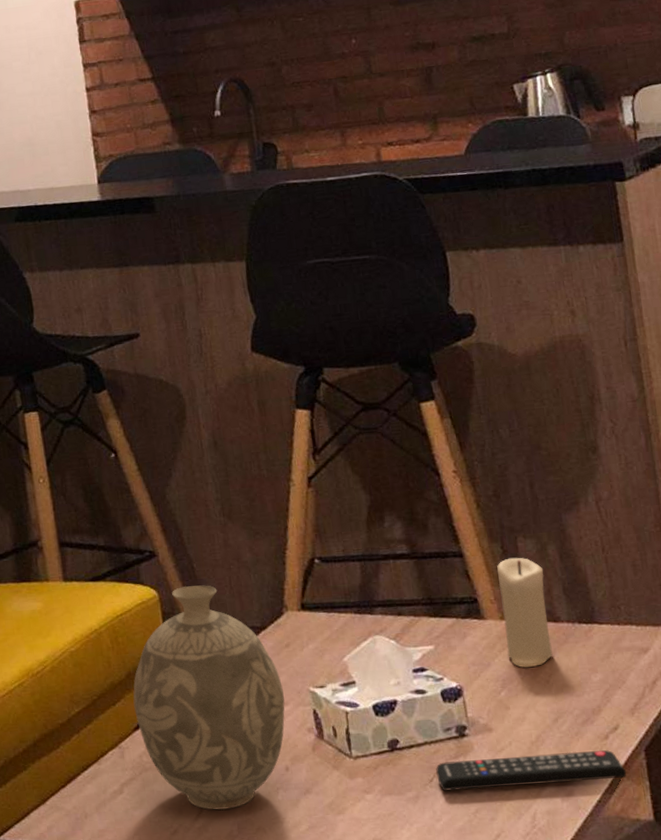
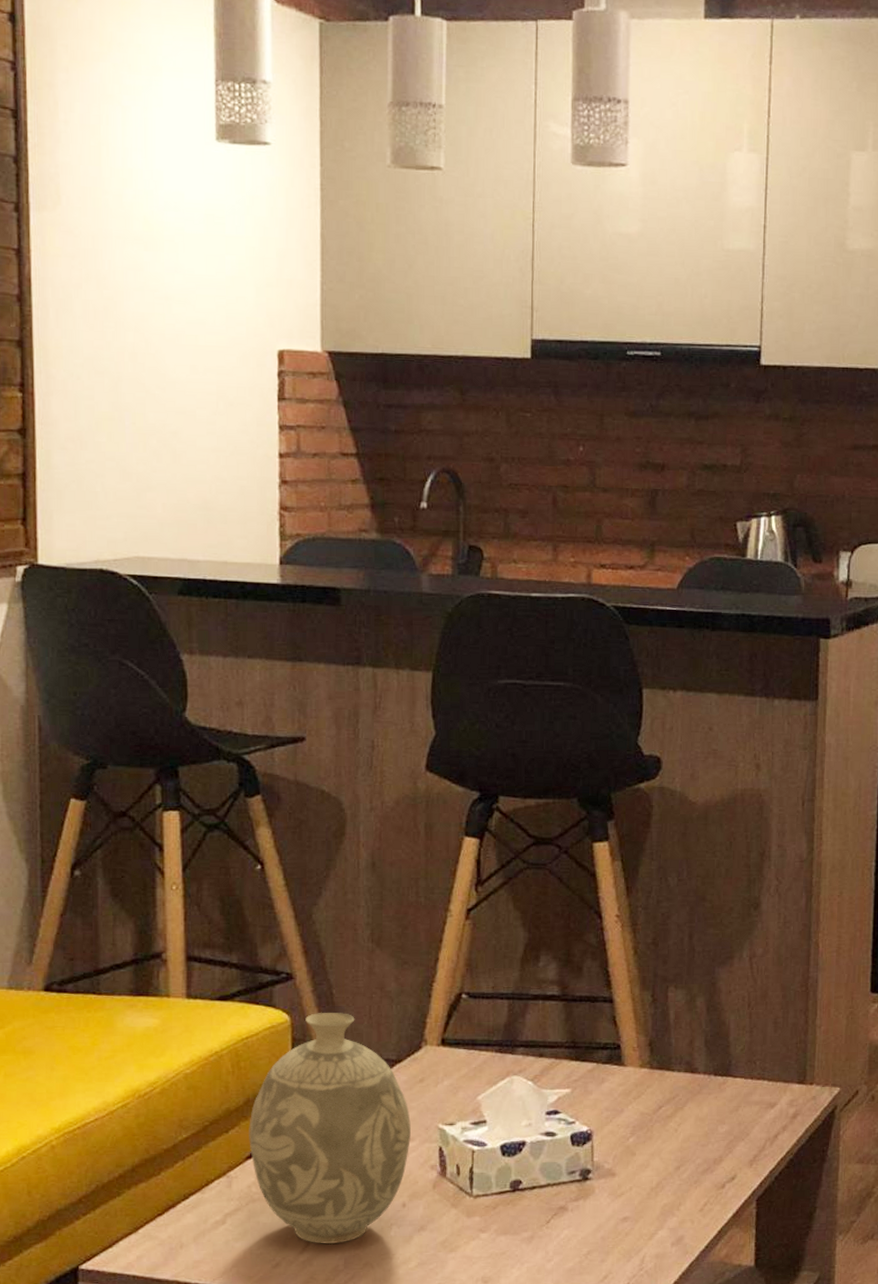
remote control: present [435,750,627,791] -> none [553,1198,737,1232]
candle: present [497,557,553,668] -> none [642,1007,689,1115]

